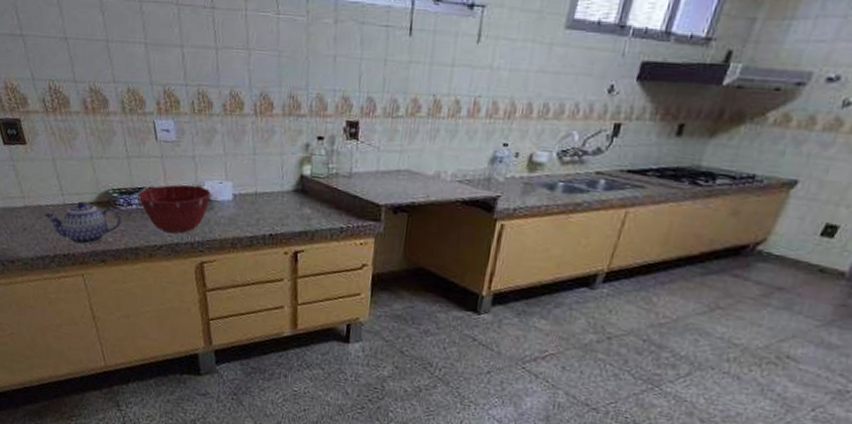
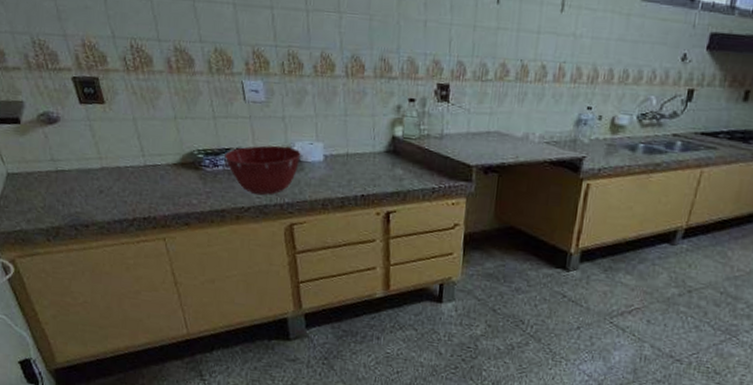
teapot: present [45,201,122,245] -> none [123,162,207,208]

